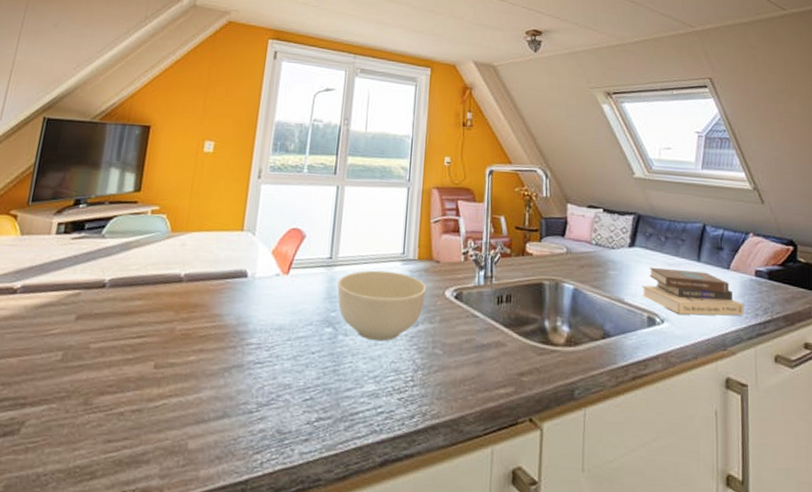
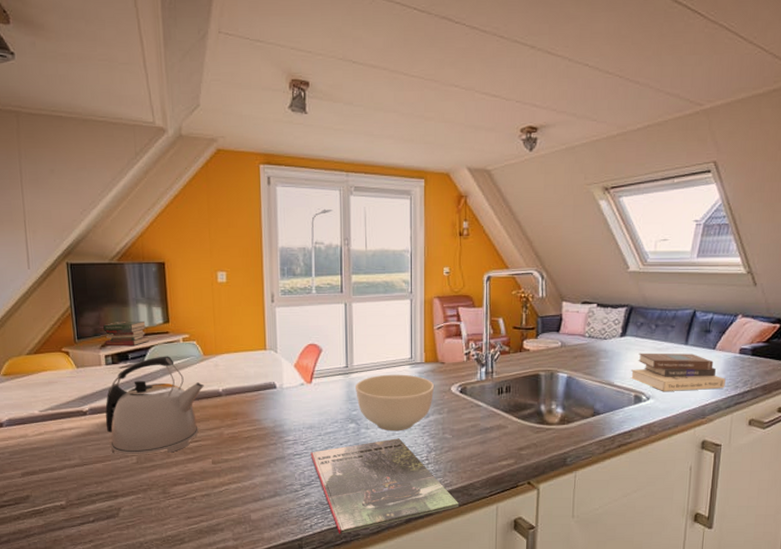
kettle: none [33,228,165,350] -> present [105,356,204,455]
books: none [62,185,114,215] -> present [103,320,149,347]
magazine: none [274,350,447,479] -> present [310,438,460,535]

